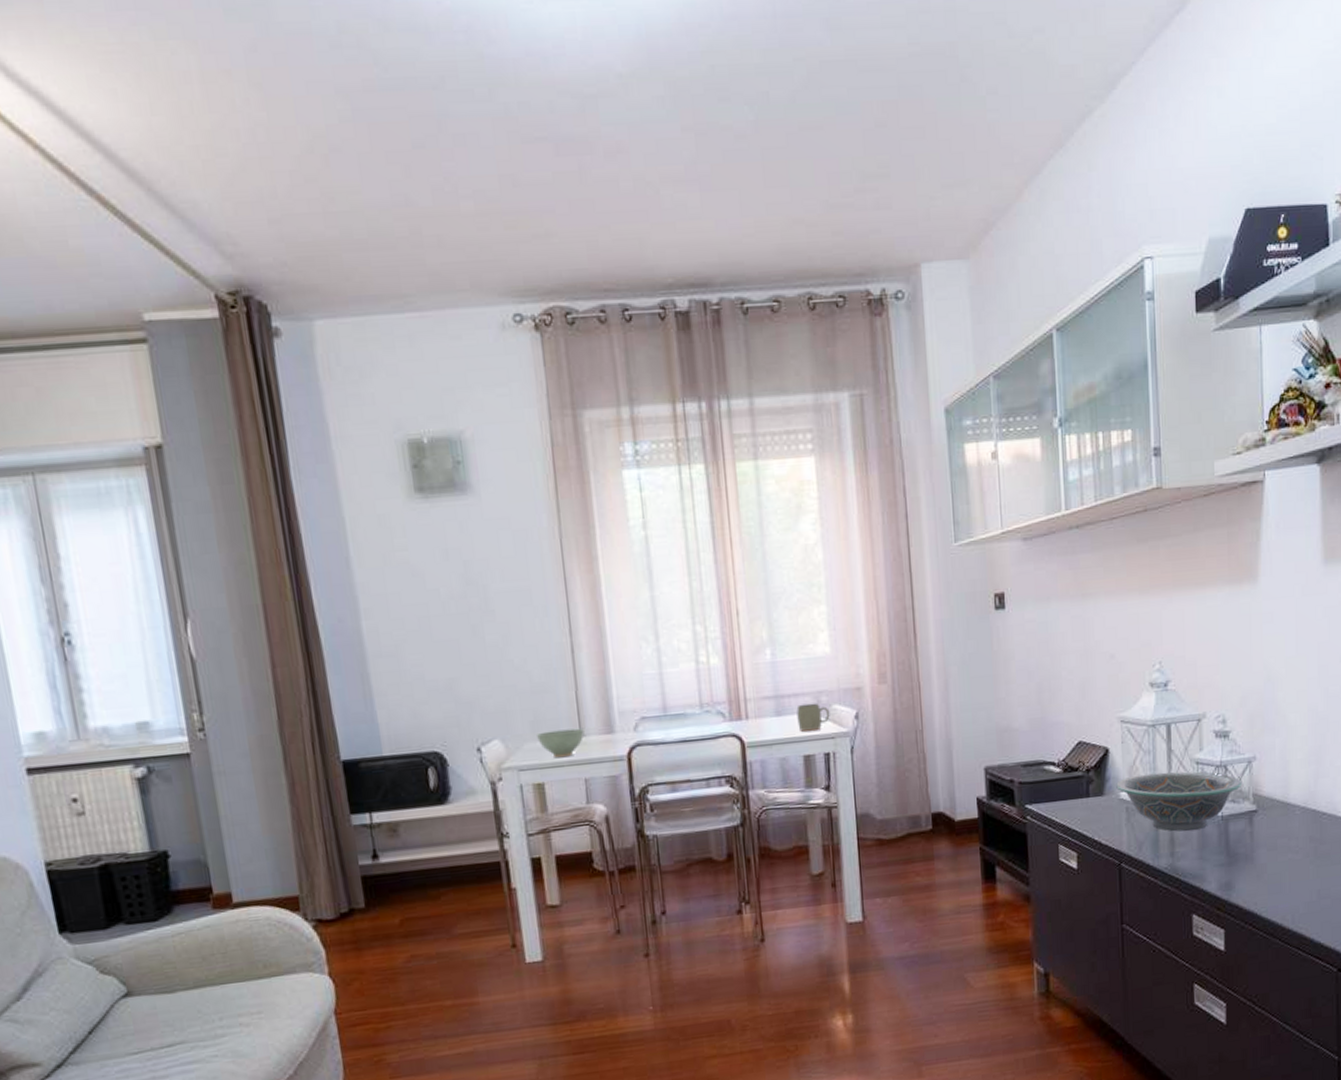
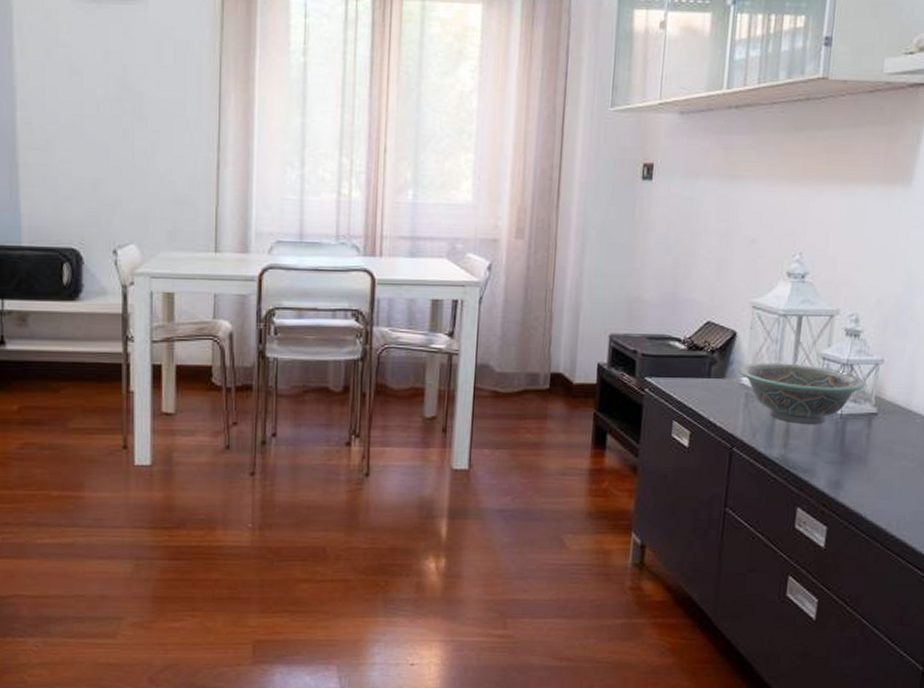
bowl: present [535,728,585,758] -> none [172,243,220,271]
mug: present [796,703,830,732] -> none [430,248,464,276]

